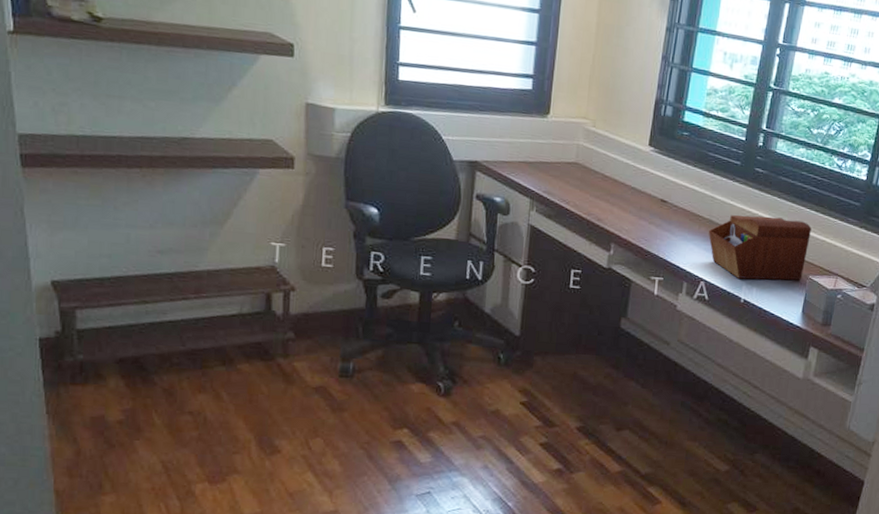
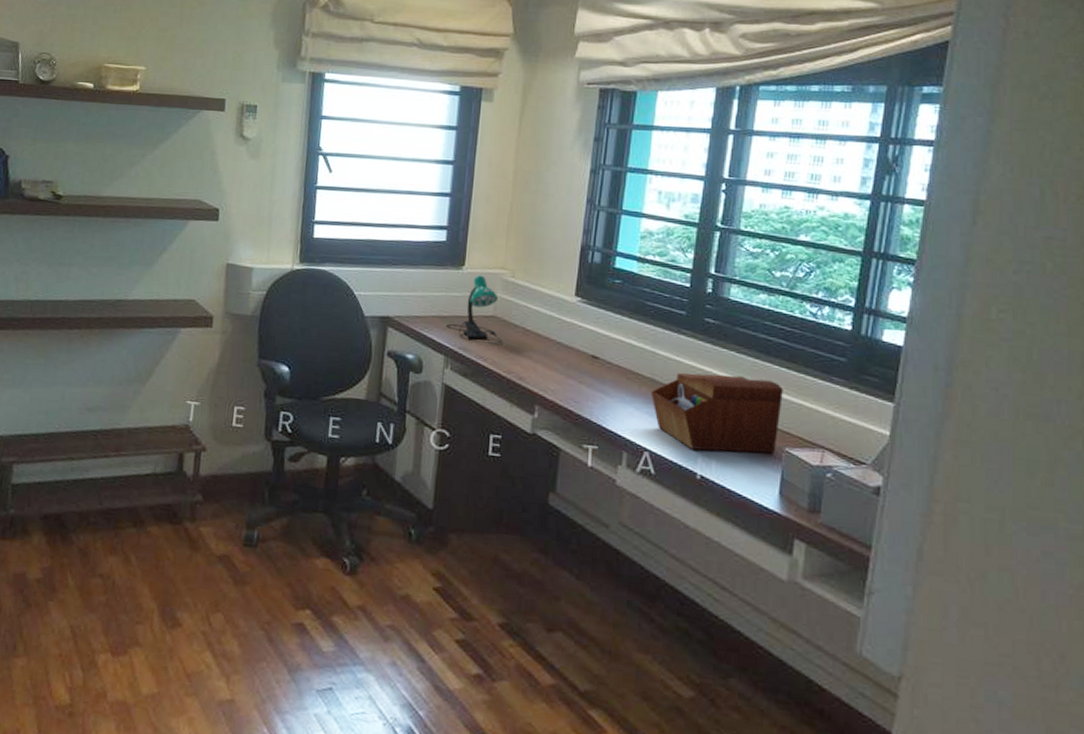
desk lamp: none [532,123,584,189] -> present [446,275,503,344]

